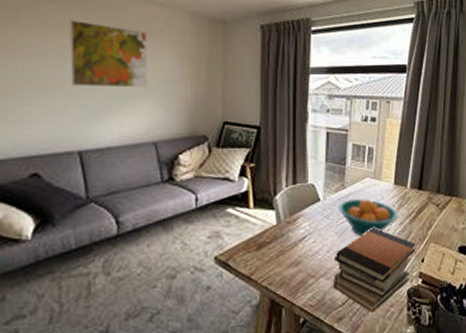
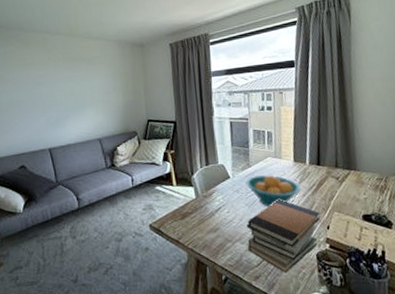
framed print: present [70,20,148,88] -> none [38,57,92,103]

